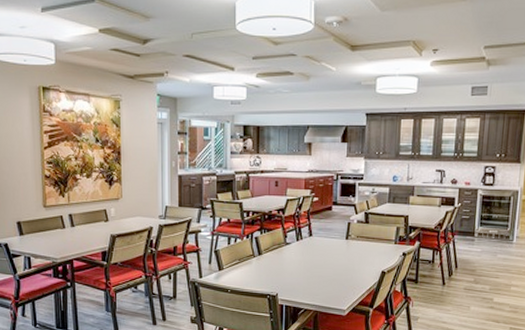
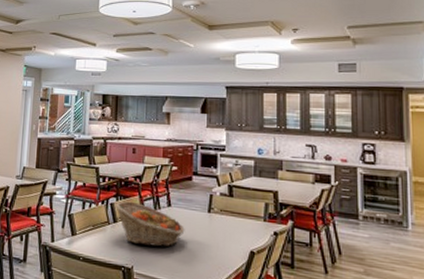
fruit basket: none [259,234,325,274] -> present [114,201,185,247]

